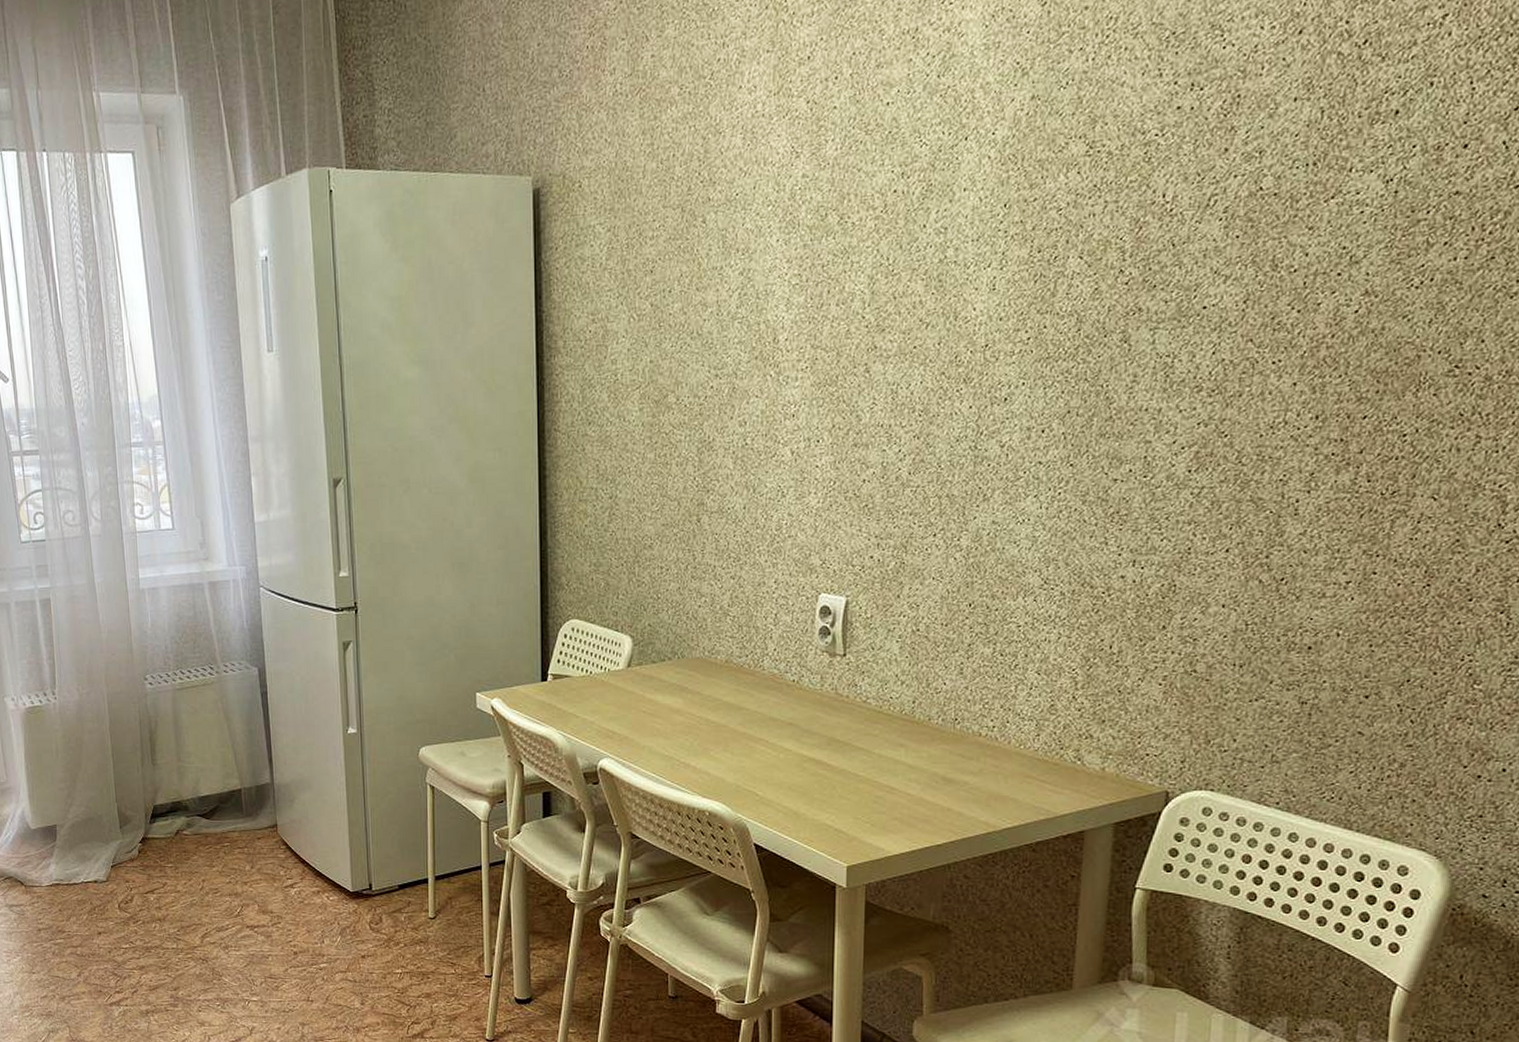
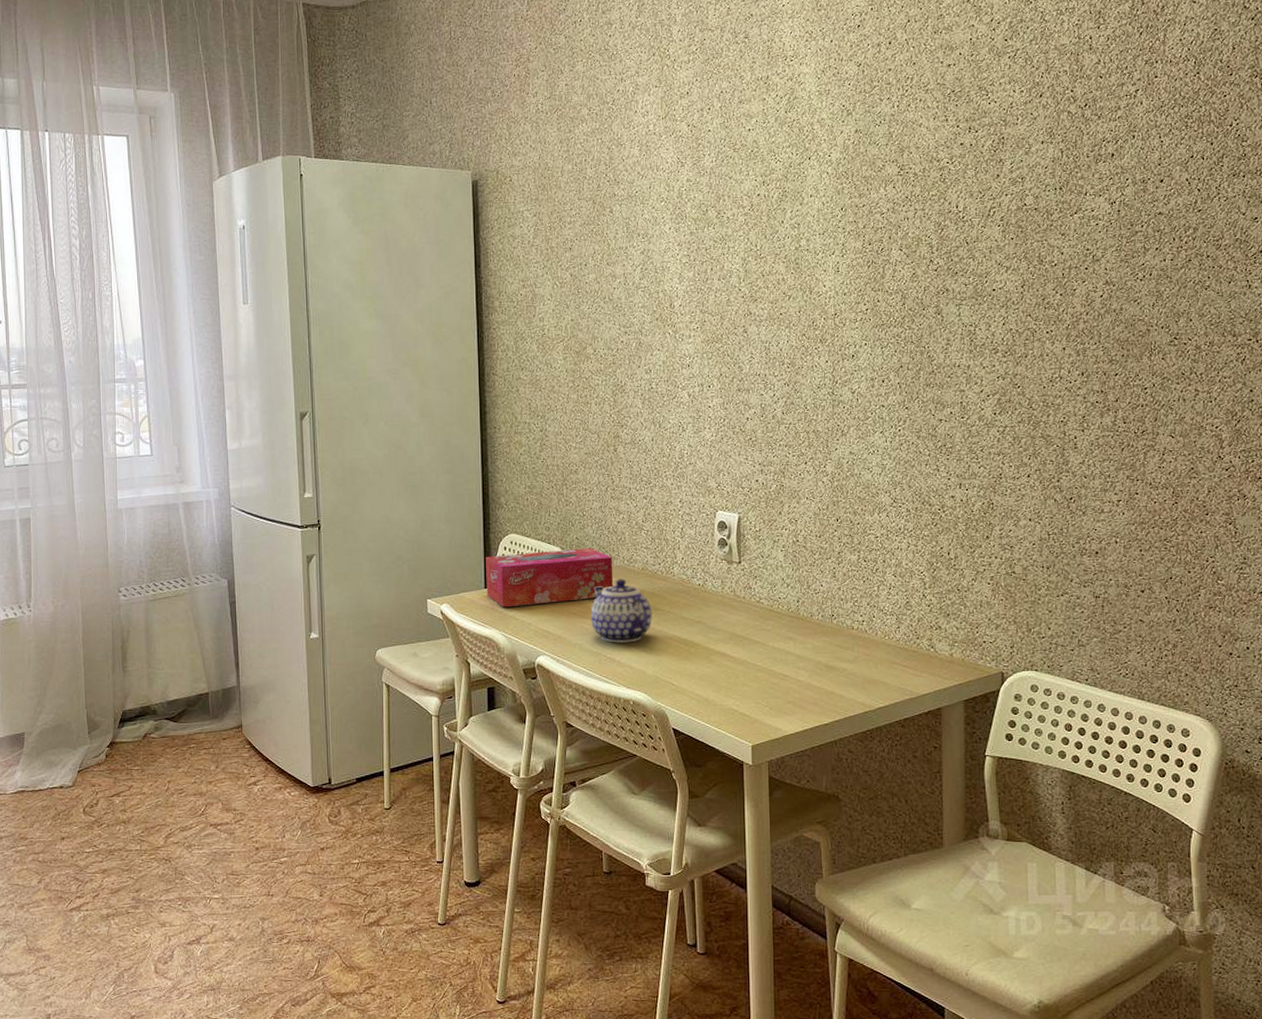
tissue box: none [543,636,691,703] -> present [485,548,614,608]
teapot: none [662,672,736,746] -> present [590,579,652,643]

